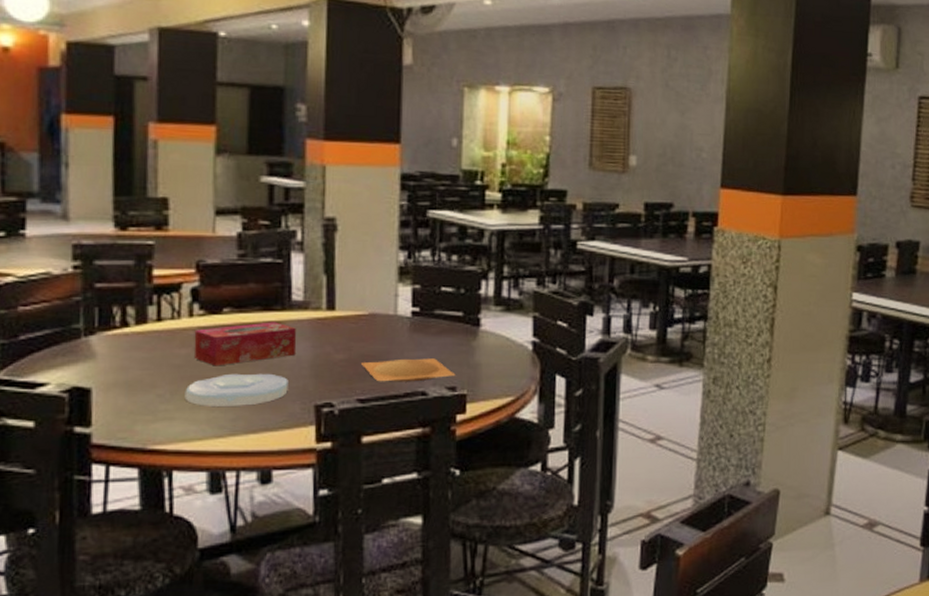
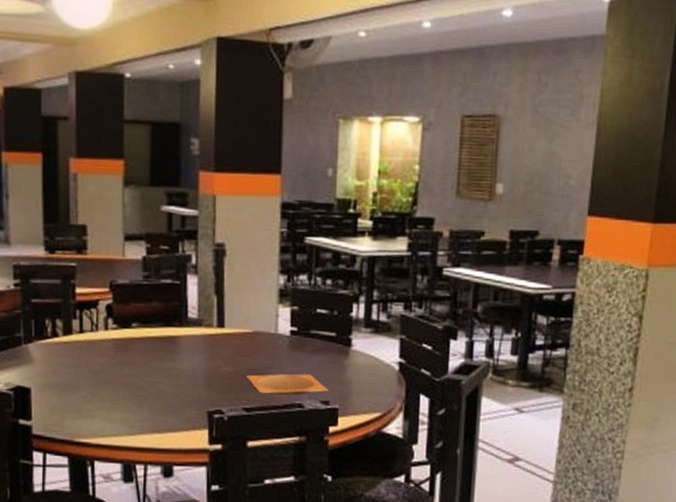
plate: present [184,373,288,406] -> none [102,380,186,409]
tissue box: present [194,322,297,366] -> none [109,336,192,374]

